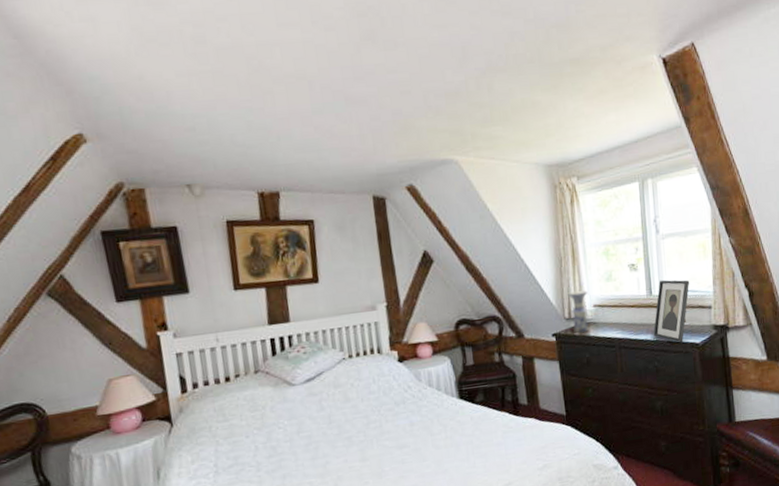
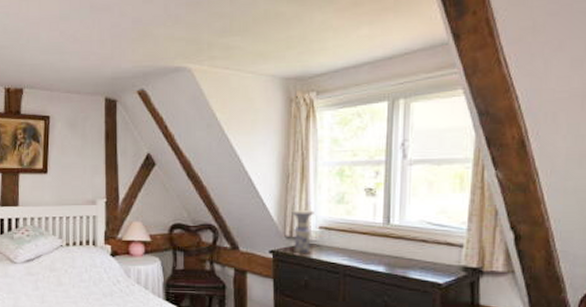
picture frame: present [653,279,690,343] -> none [386,209,439,280]

